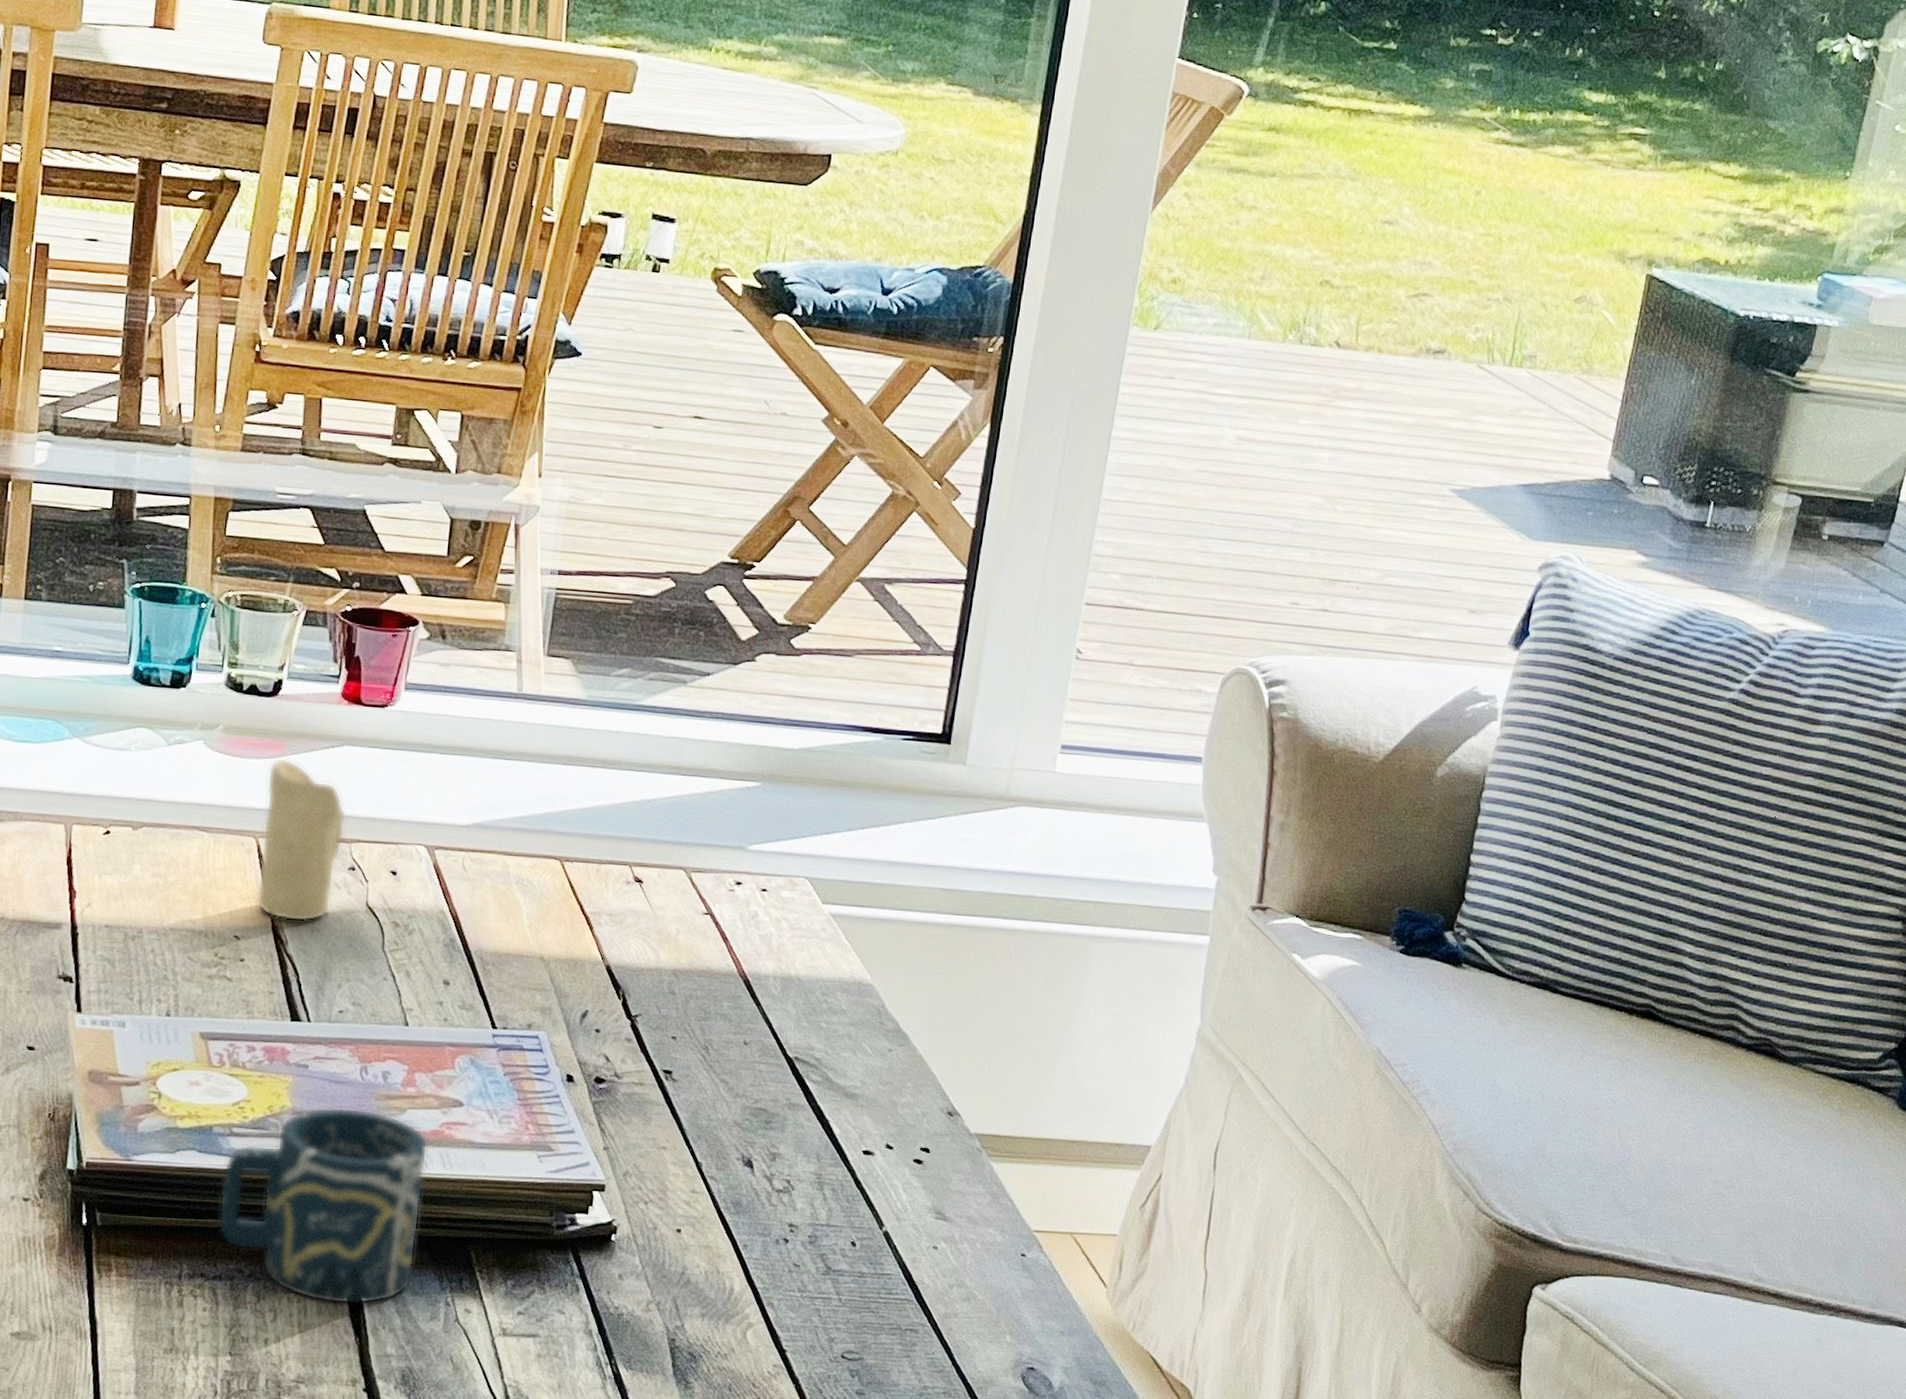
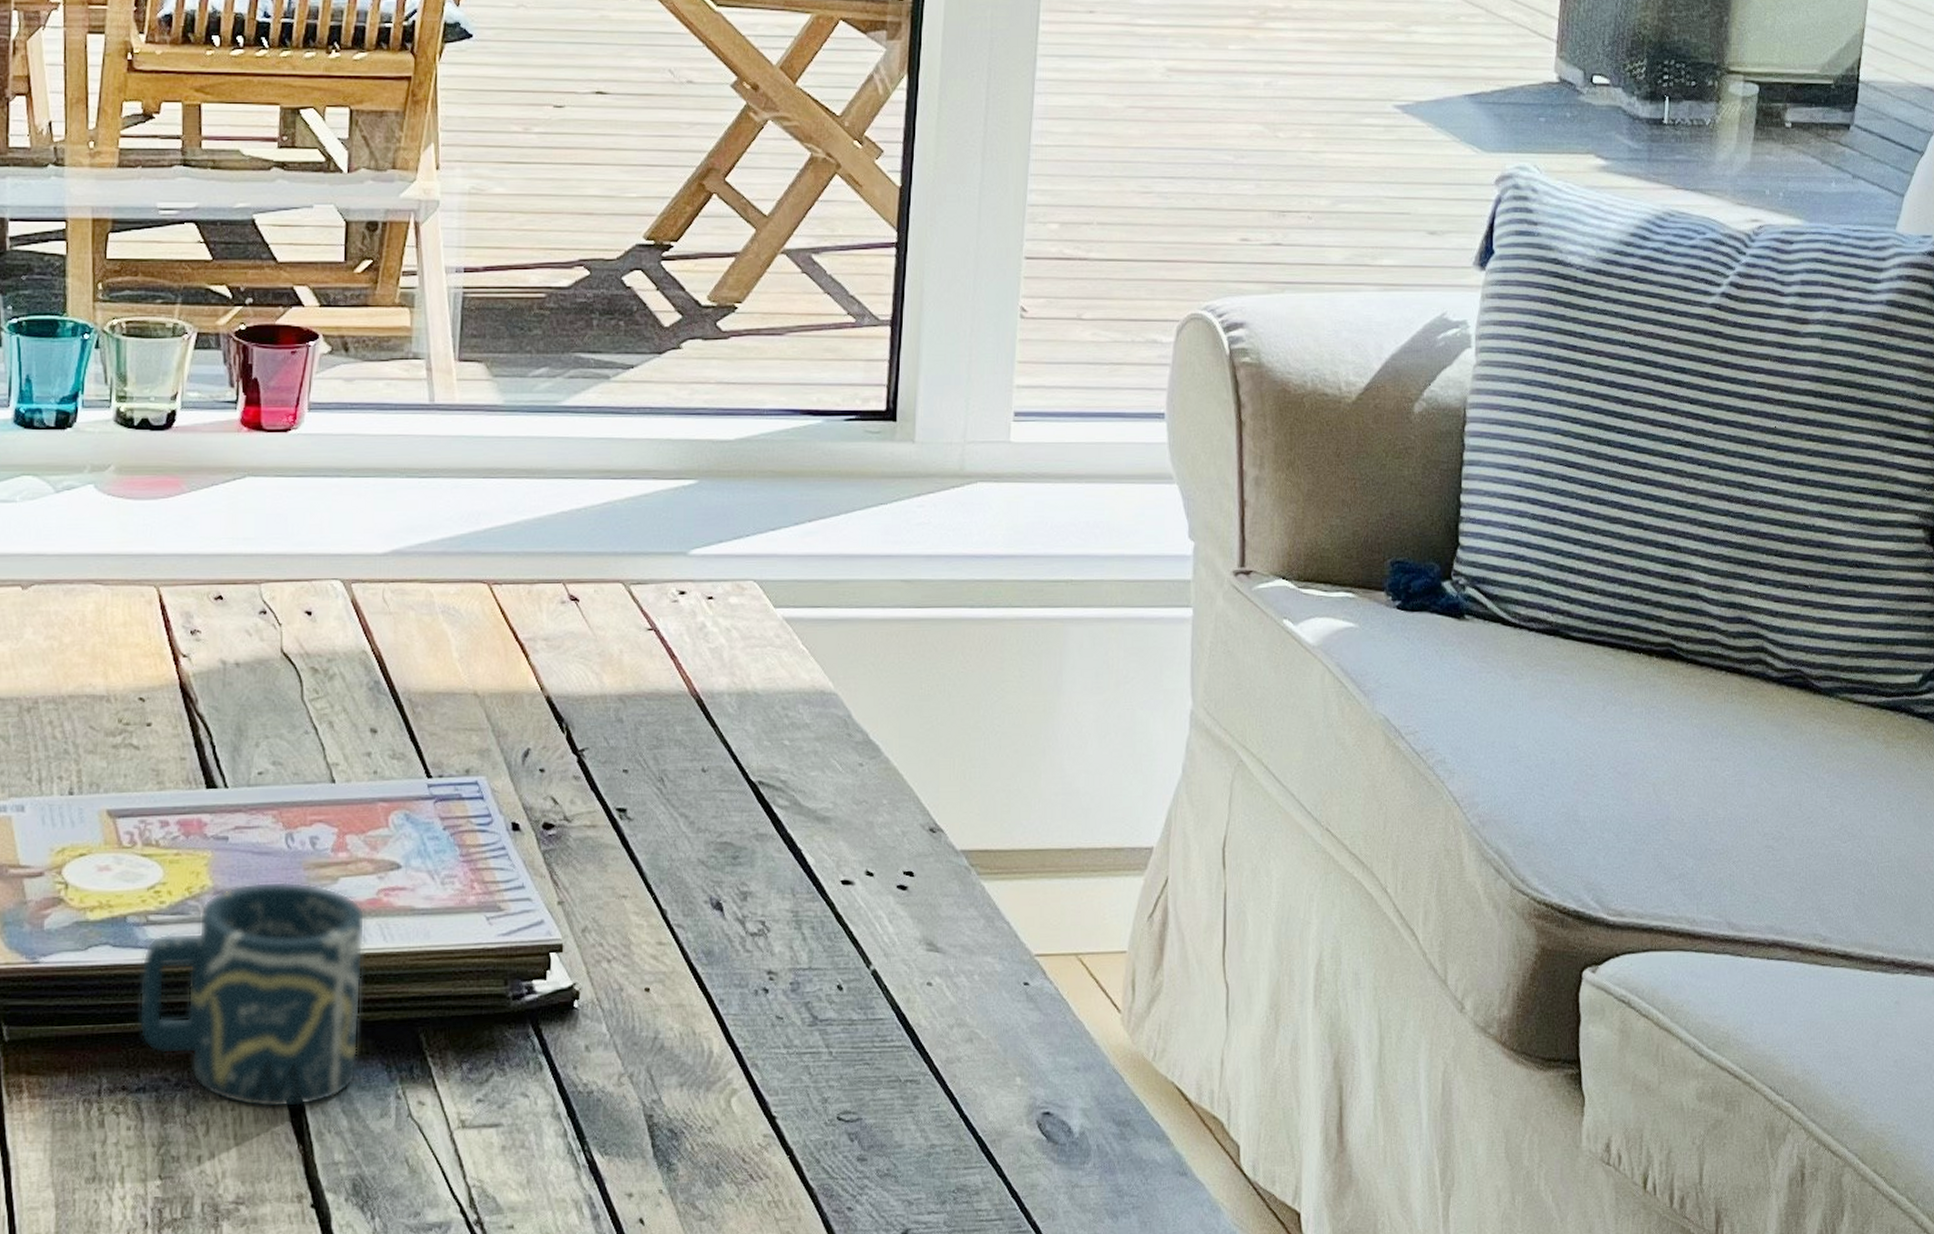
candle: present [256,757,347,922] -> none [161,495,254,677]

